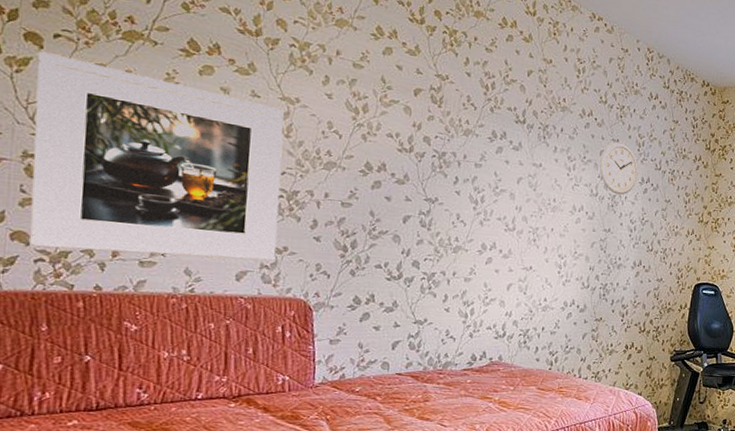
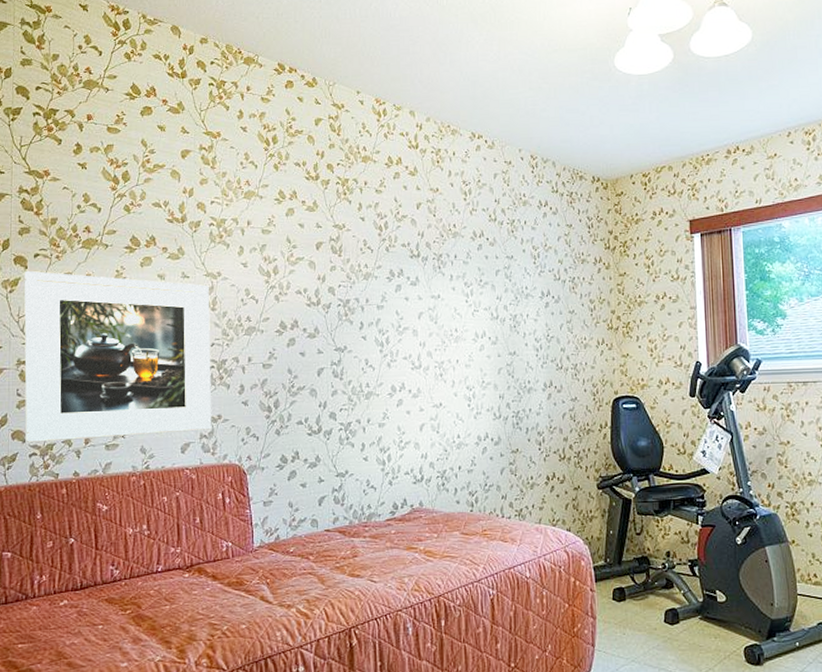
wall clock: present [599,141,639,195] -> none [497,257,538,314]

